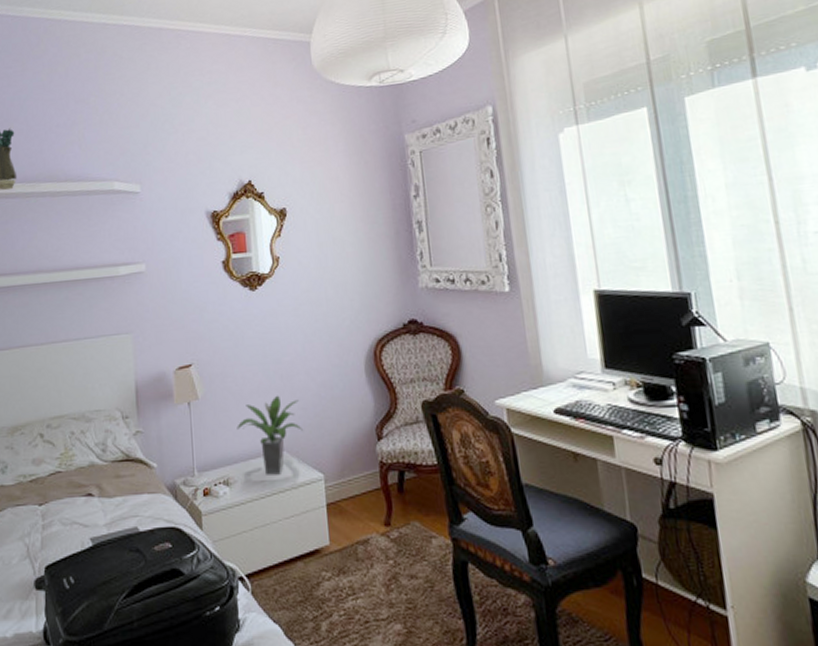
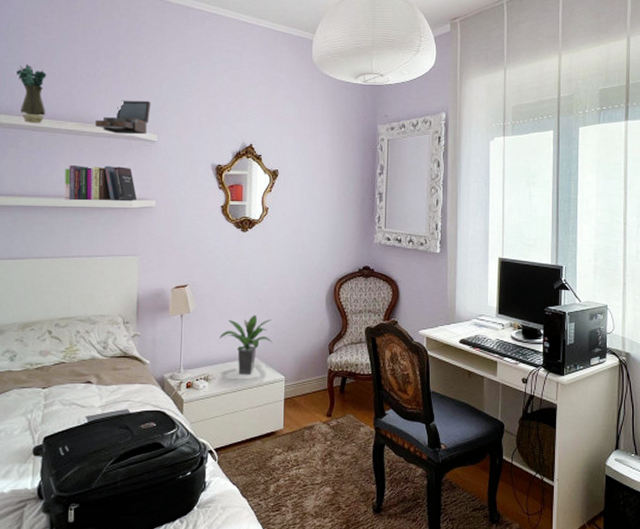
books: none [43,227,123,275] -> present [64,165,136,202]
decorative box: none [70,145,130,190] -> present [95,100,151,135]

